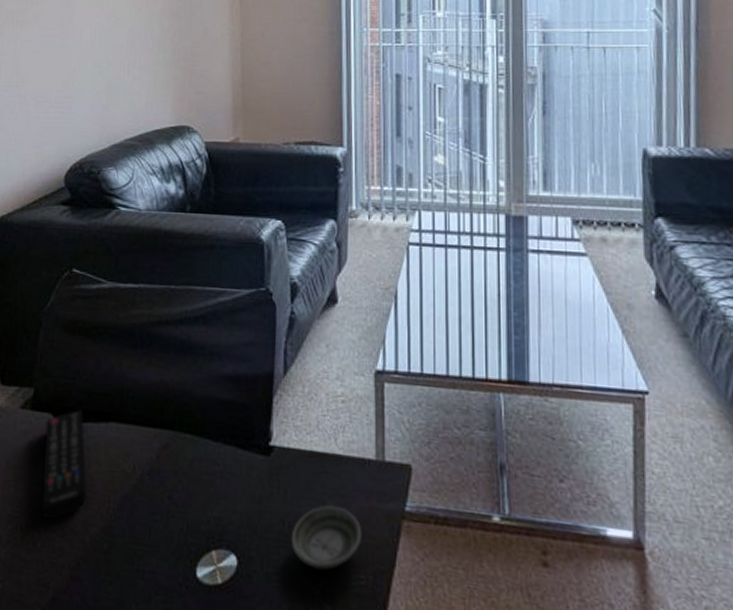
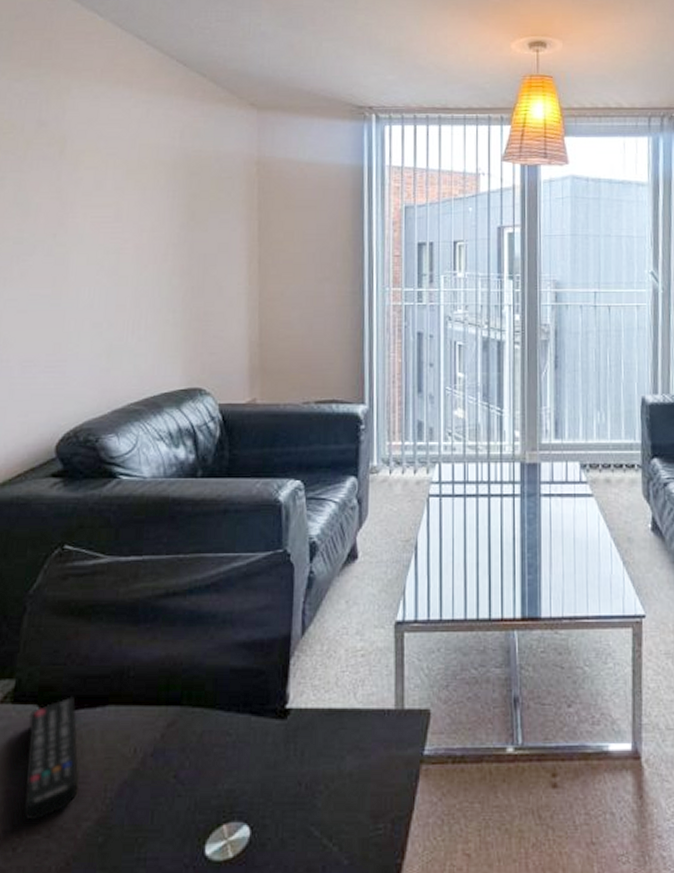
saucer: present [291,505,363,570] -> none [307,761,381,826]

